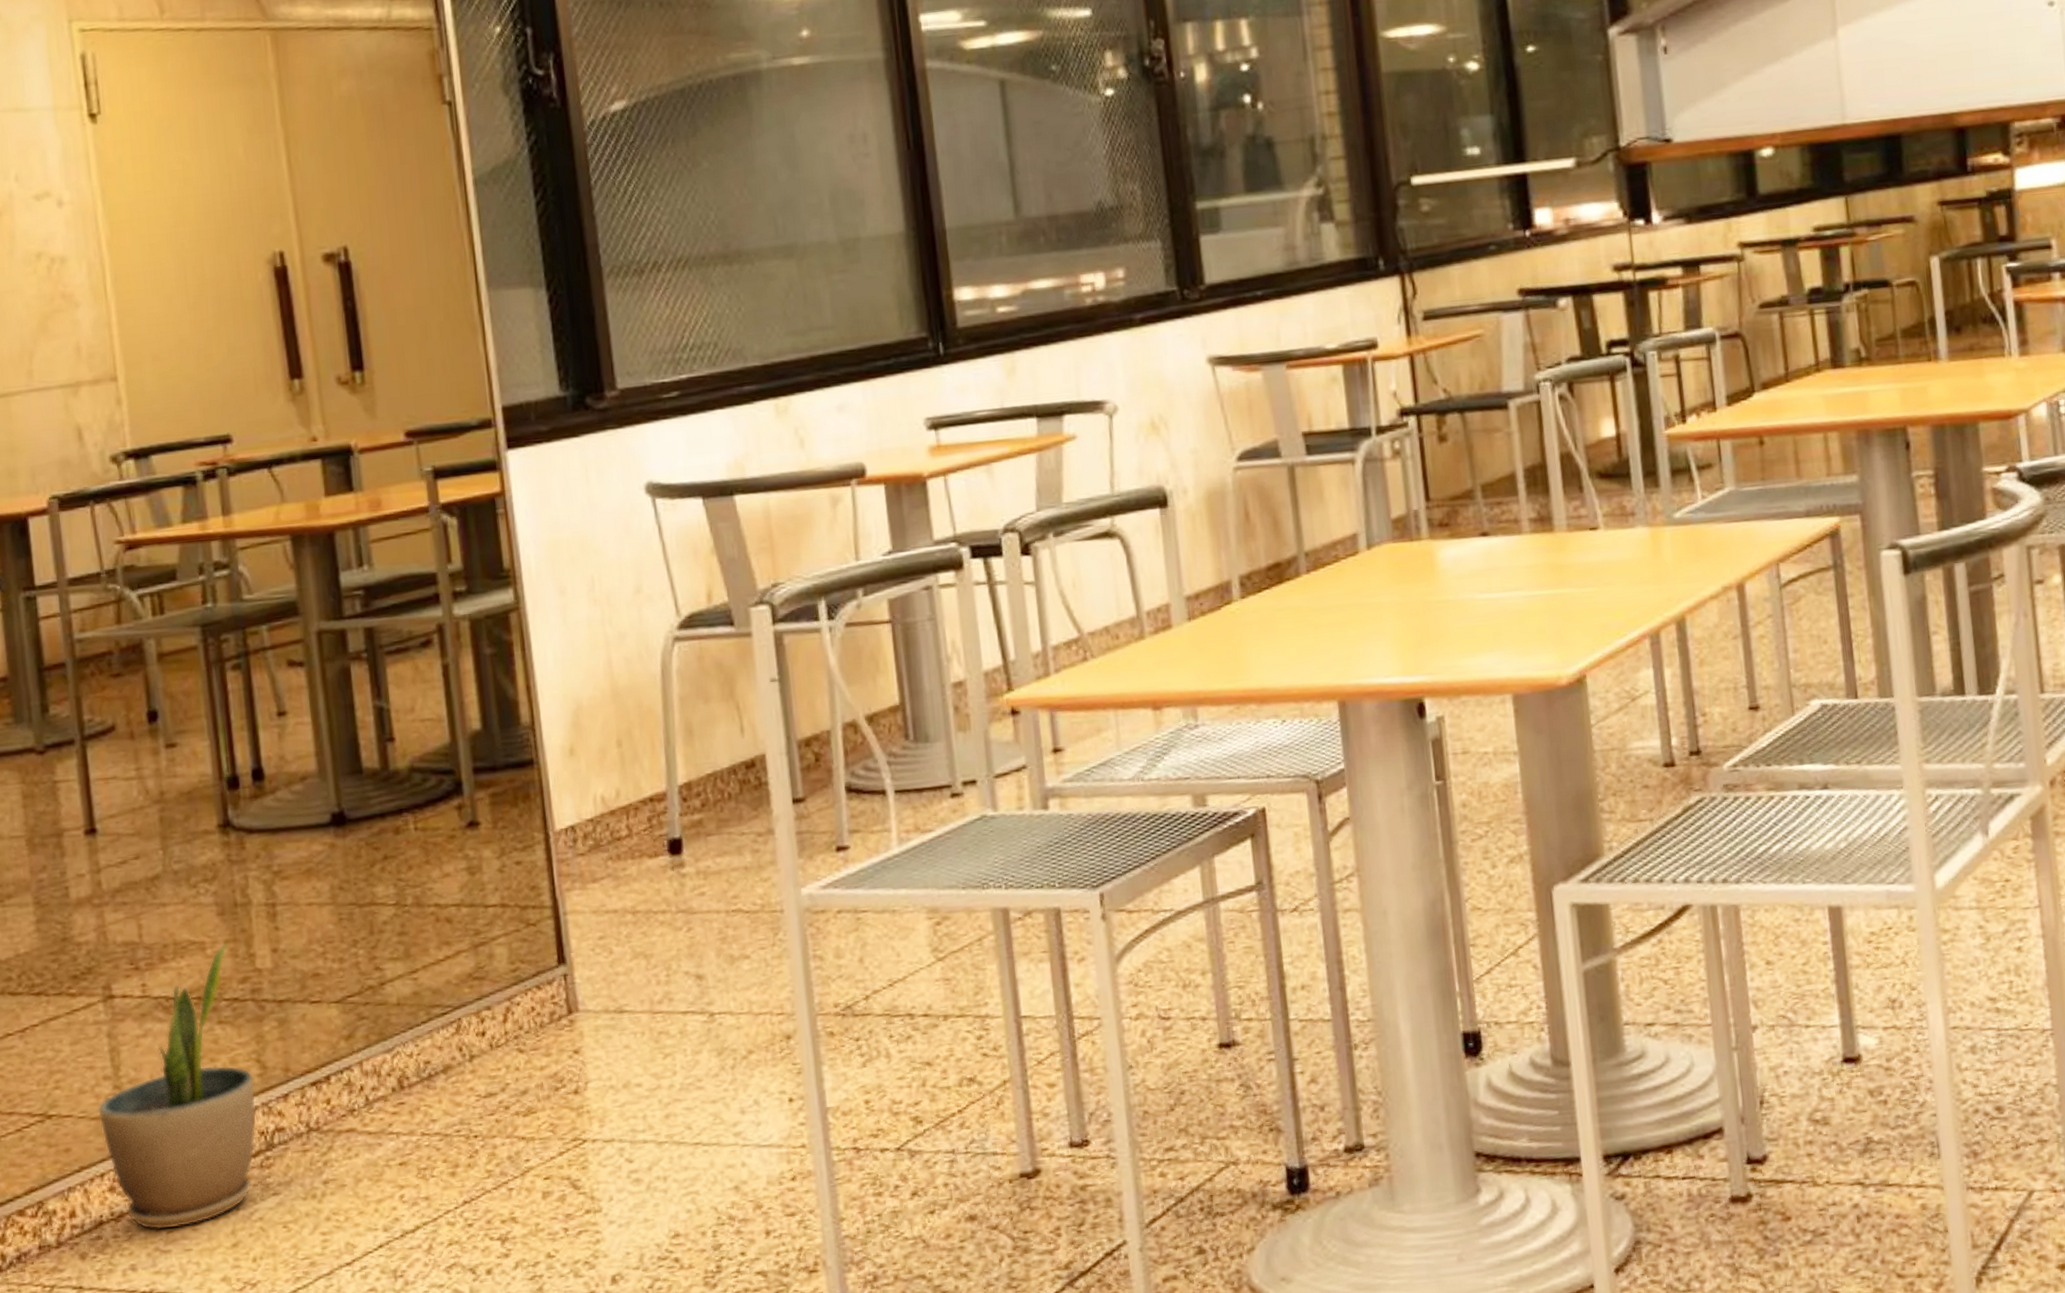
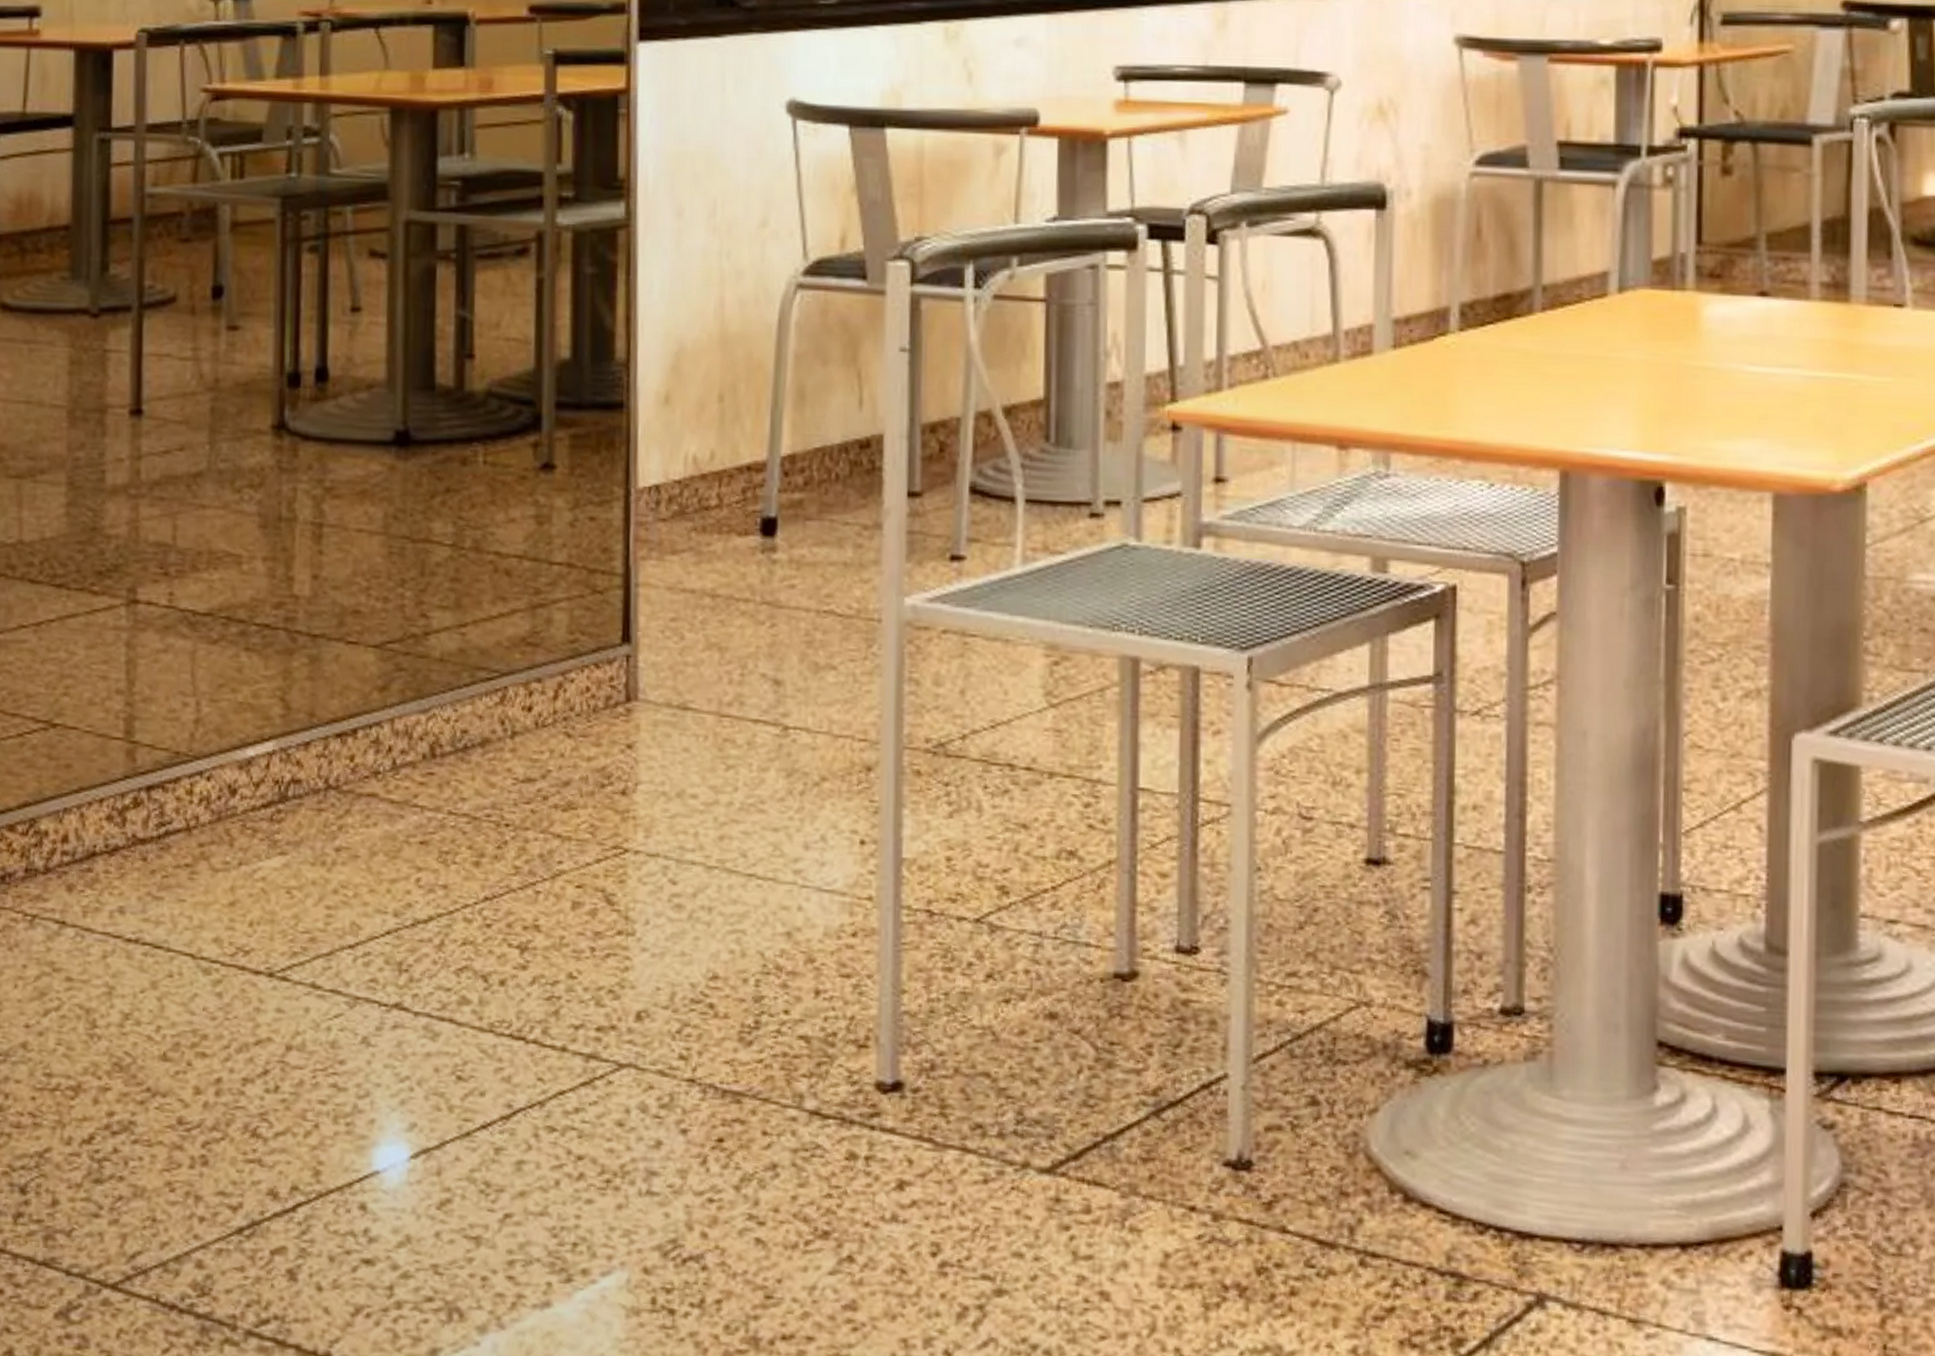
potted plant: present [98,942,257,1230] -> none [106,560,276,874]

